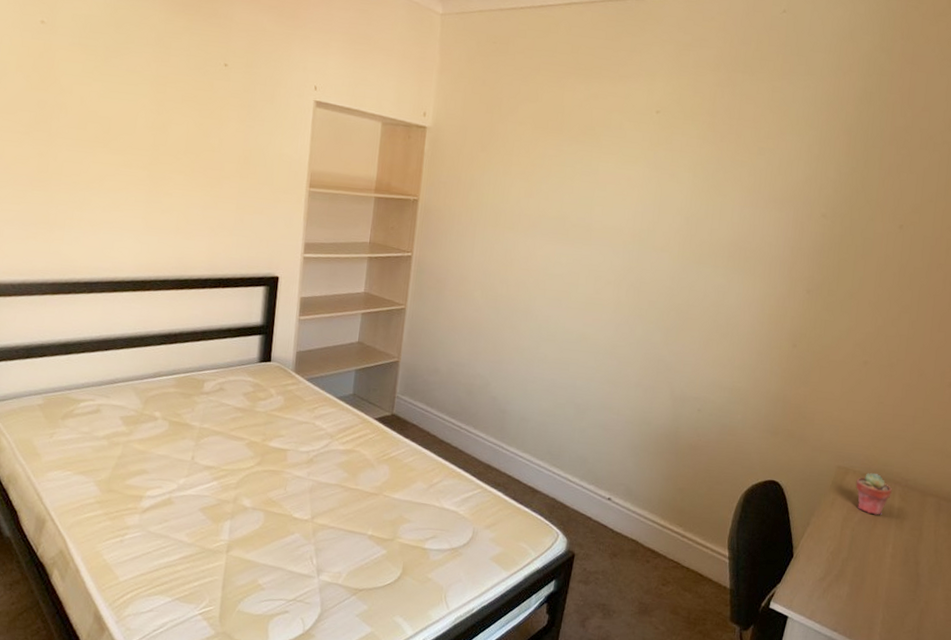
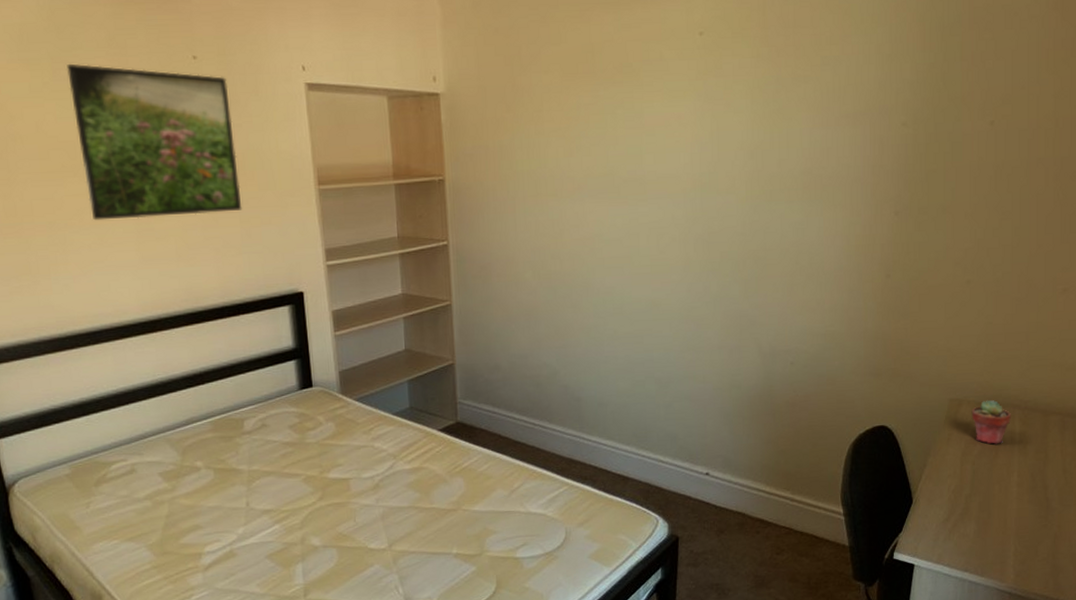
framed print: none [111,54,249,198] -> present [67,63,243,221]

